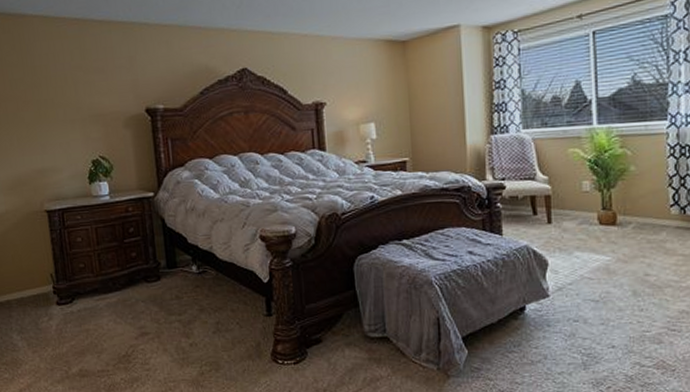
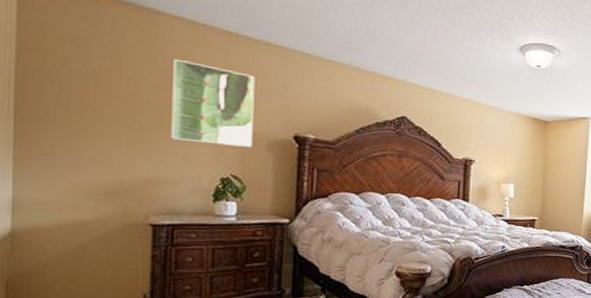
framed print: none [39,55,112,131] -> present [171,59,255,147]

